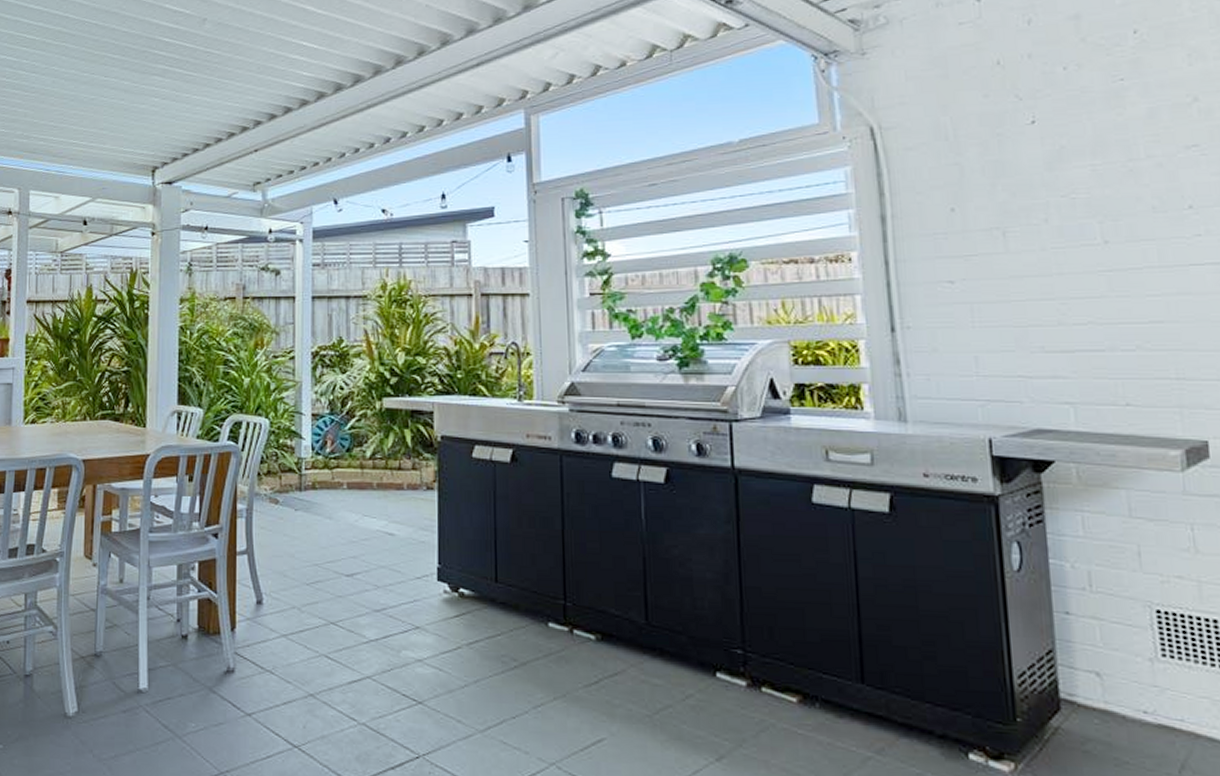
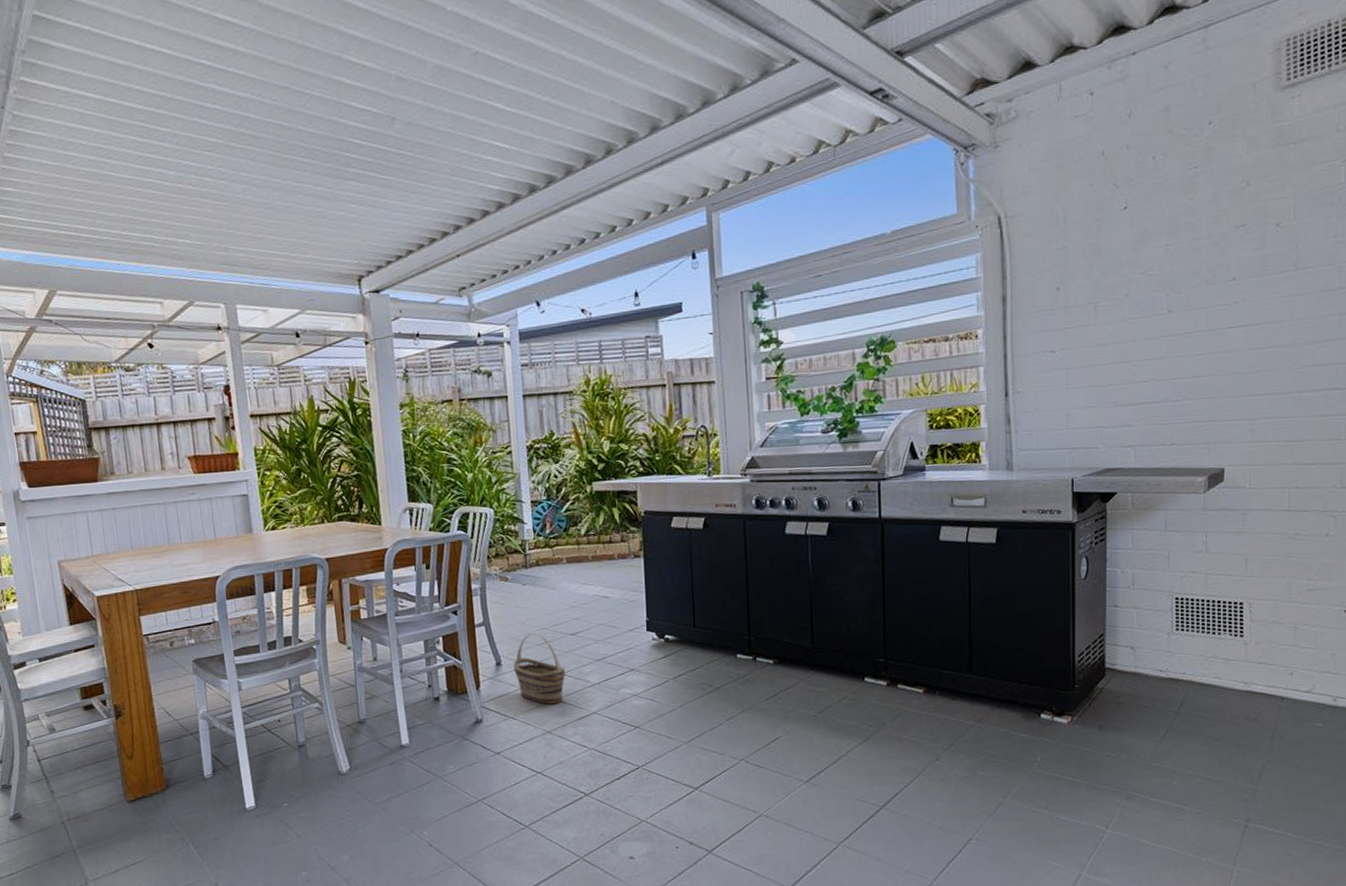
basket: none [276,569,336,660] -> present [513,632,565,705]

